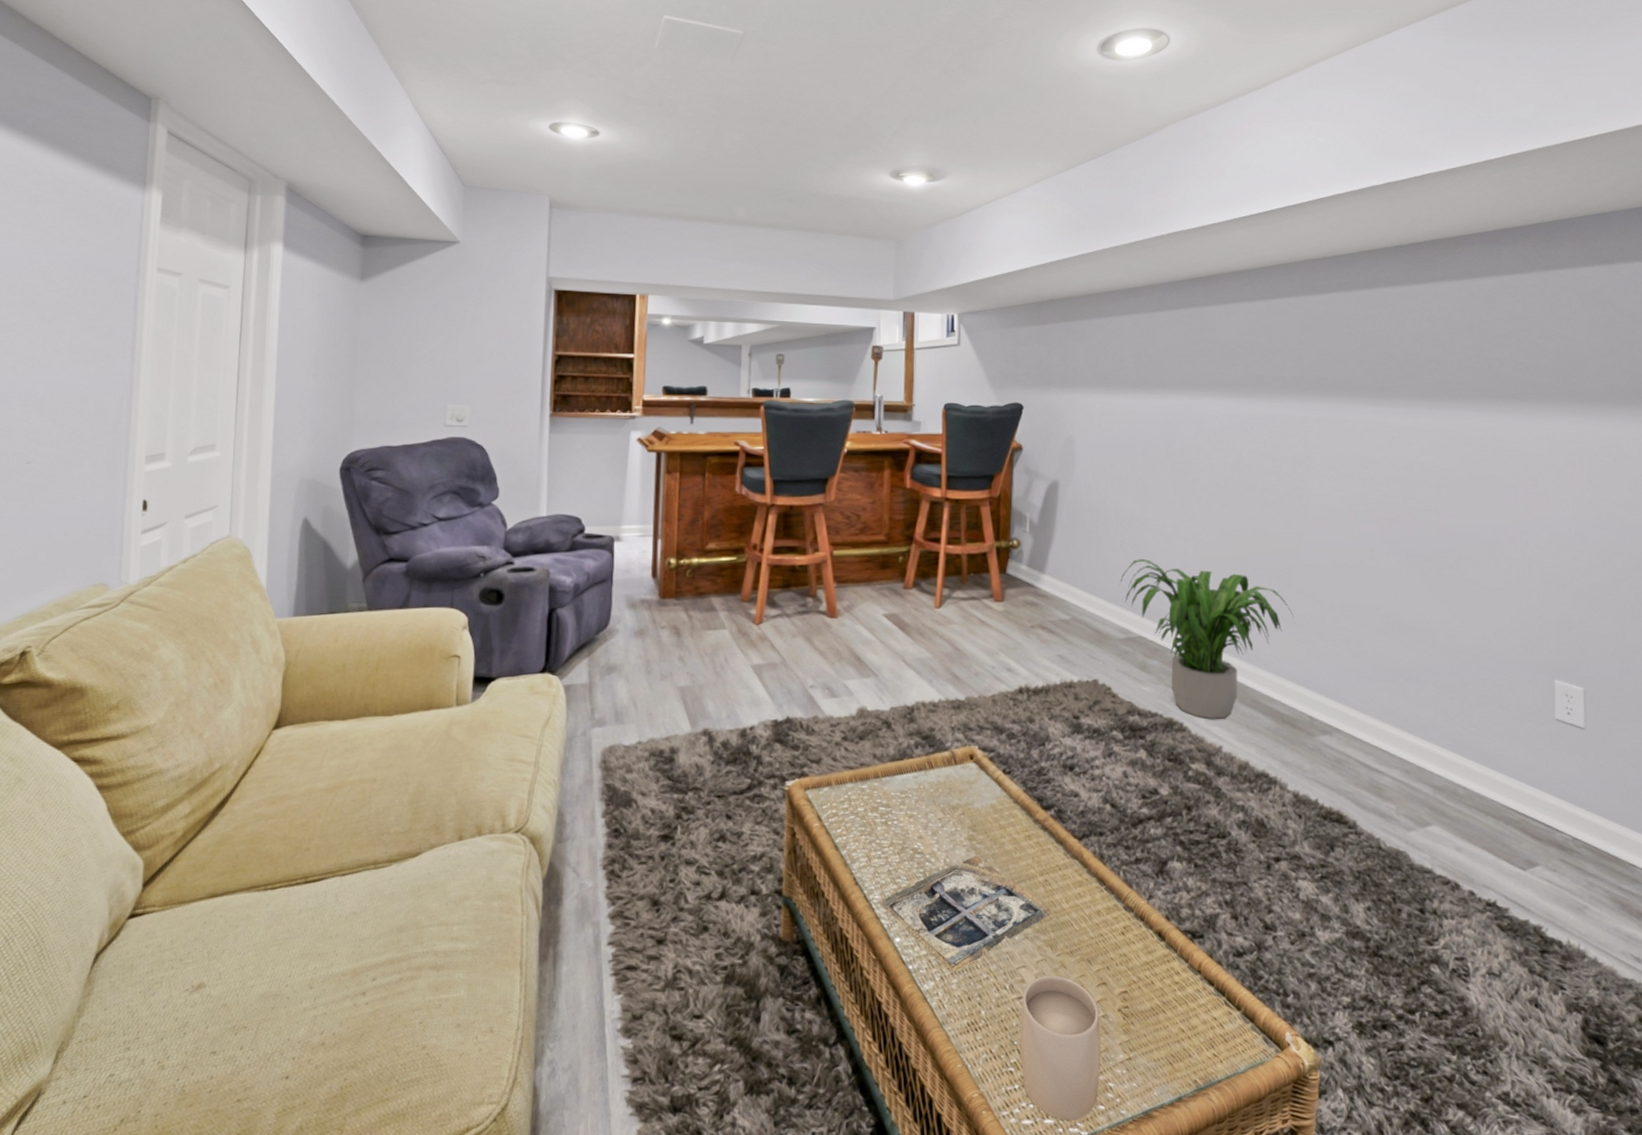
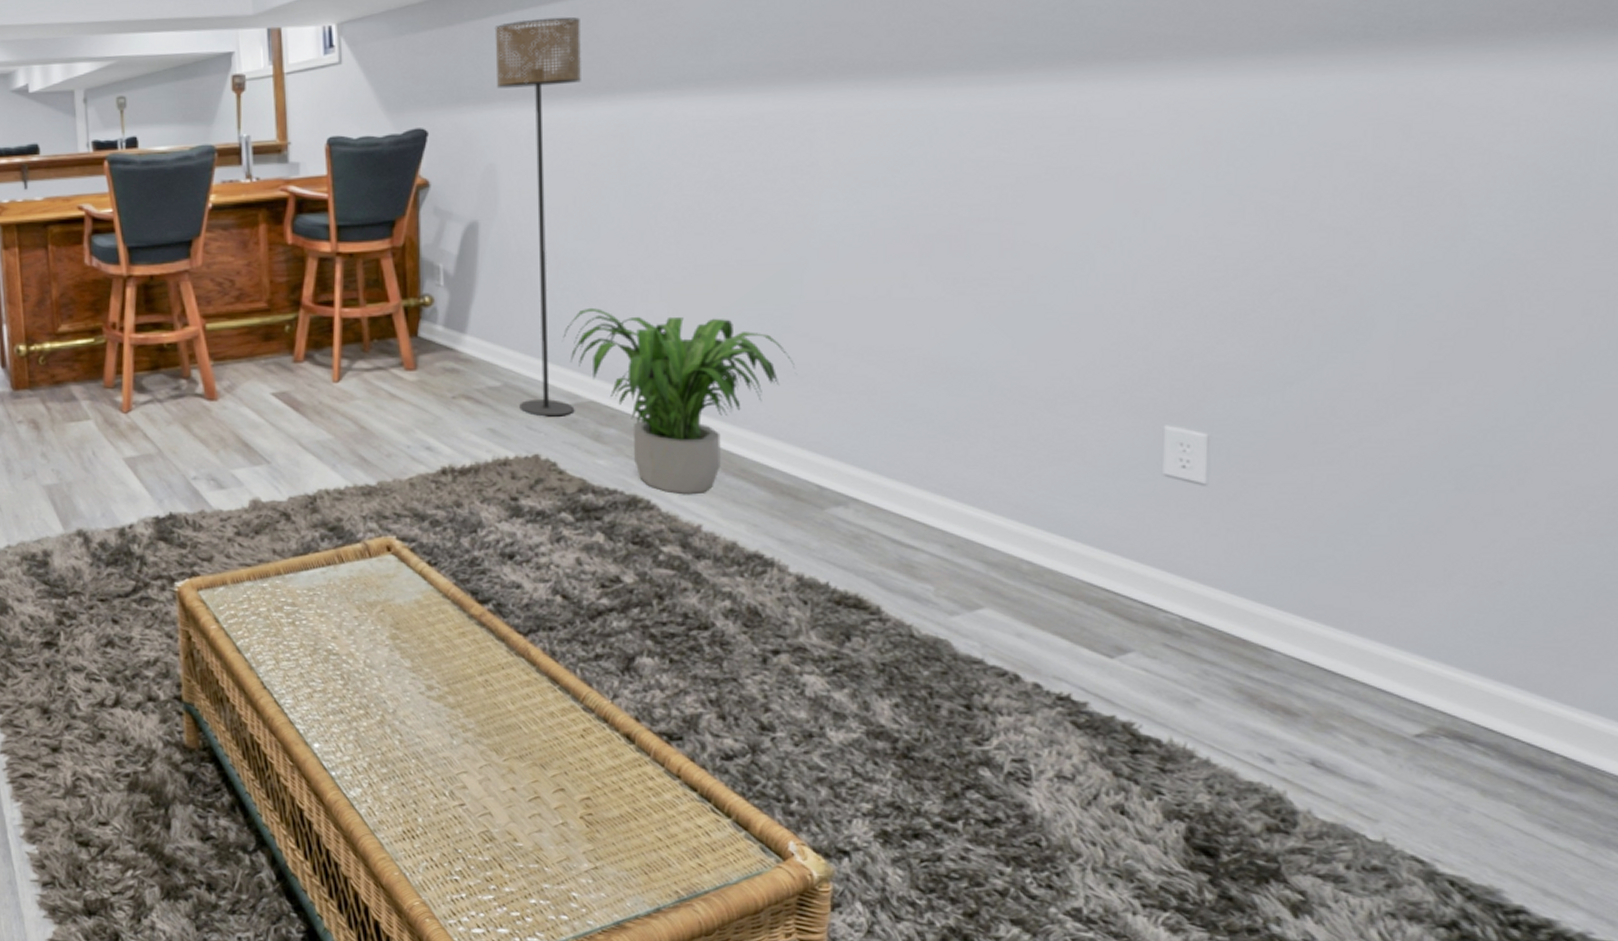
magazine: present [879,855,1054,972] -> none [292,655,497,778]
mug: present [1019,975,1101,1121] -> none [463,781,561,930]
floor lamp: none [1078,326,1142,648] -> present [494,16,581,417]

